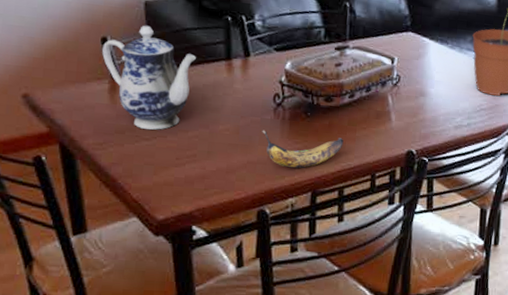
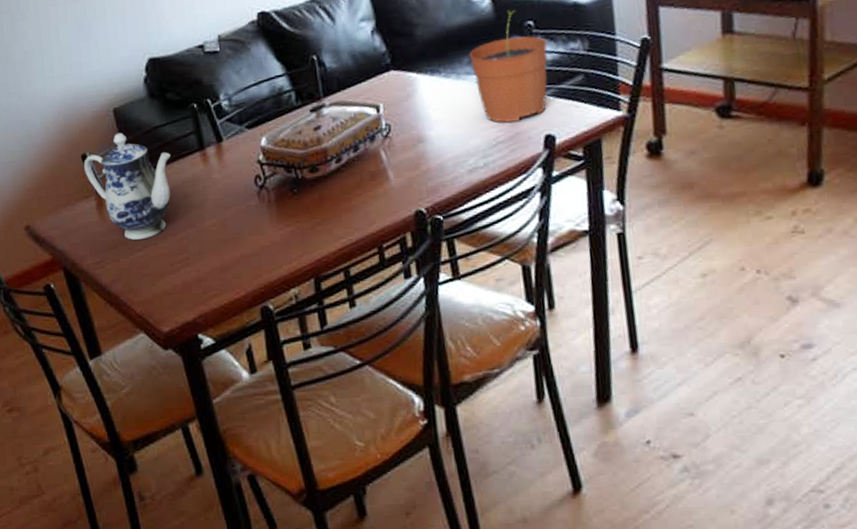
banana: present [262,130,344,169] -> none [249,210,340,256]

